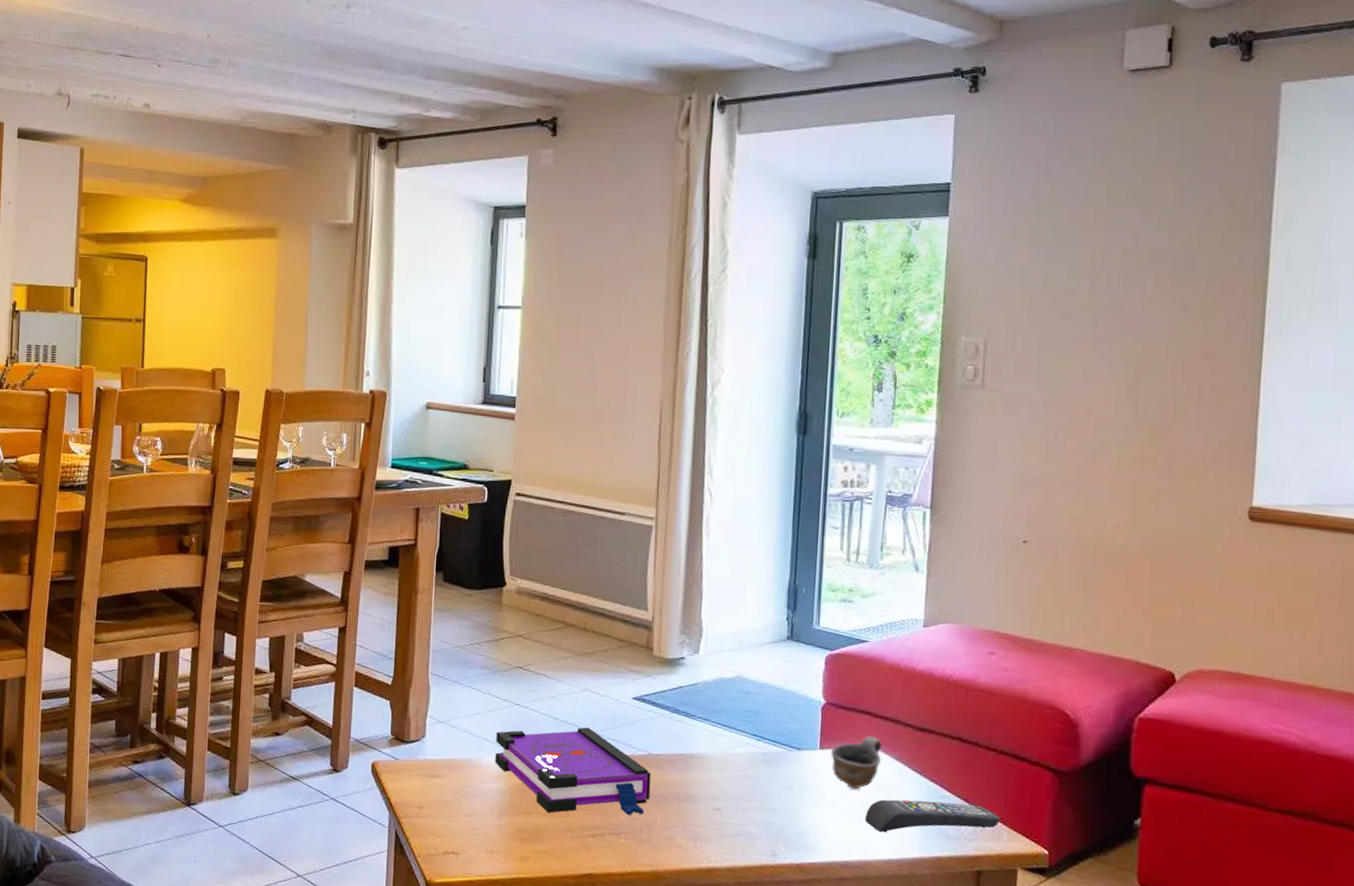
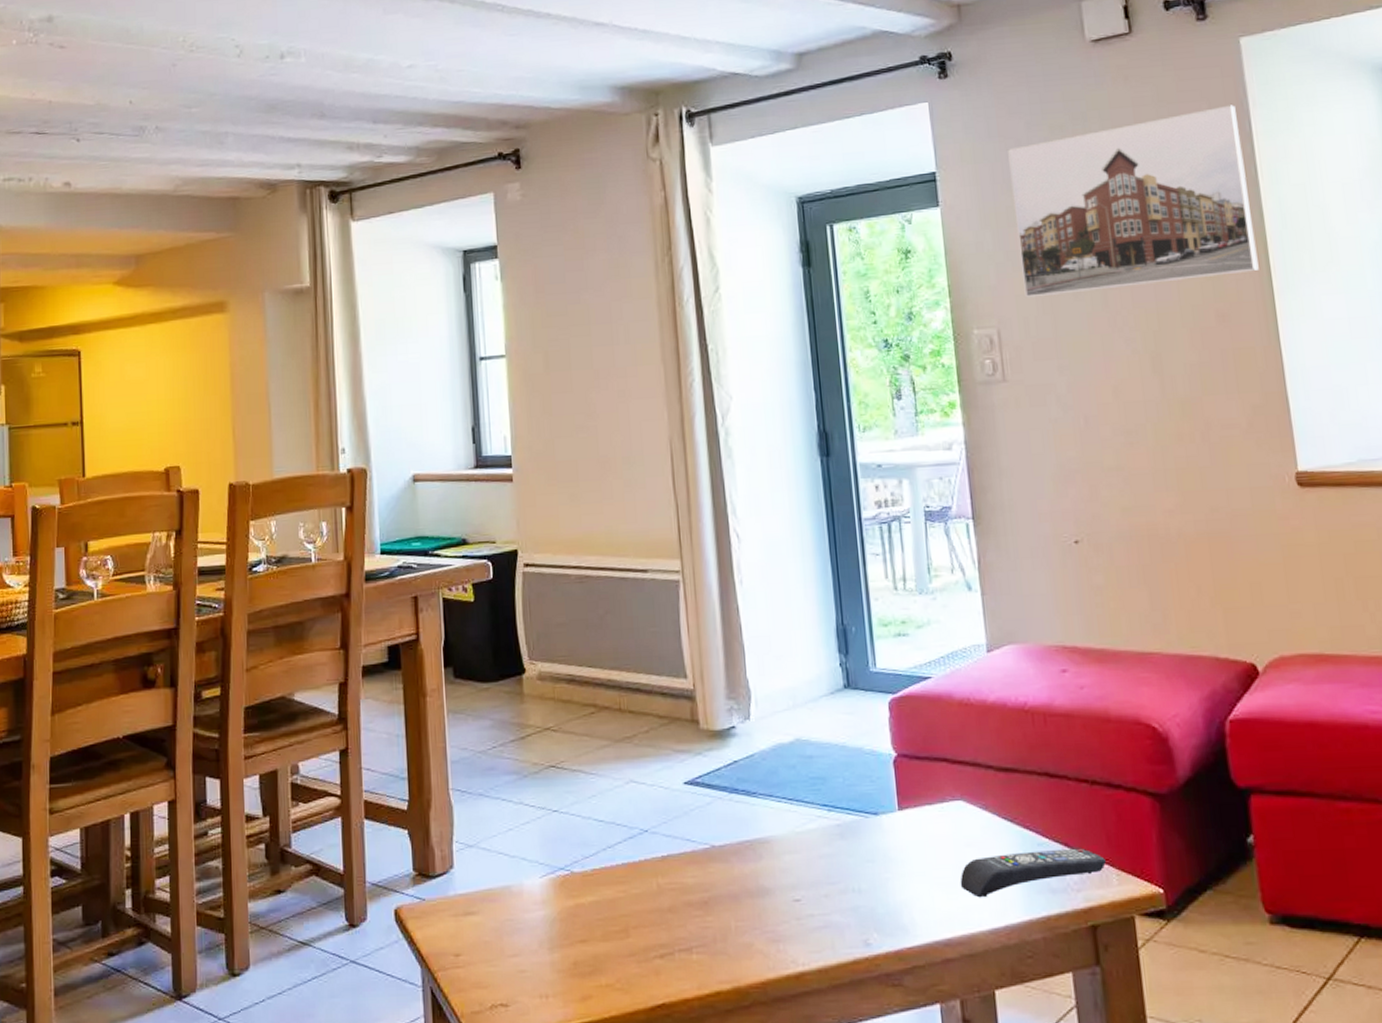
board game: present [495,727,651,815] -> none [535,826,719,936]
cup: present [831,735,882,790] -> none [911,785,967,852]
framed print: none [1017,149,1263,315] -> present [1007,105,1259,298]

